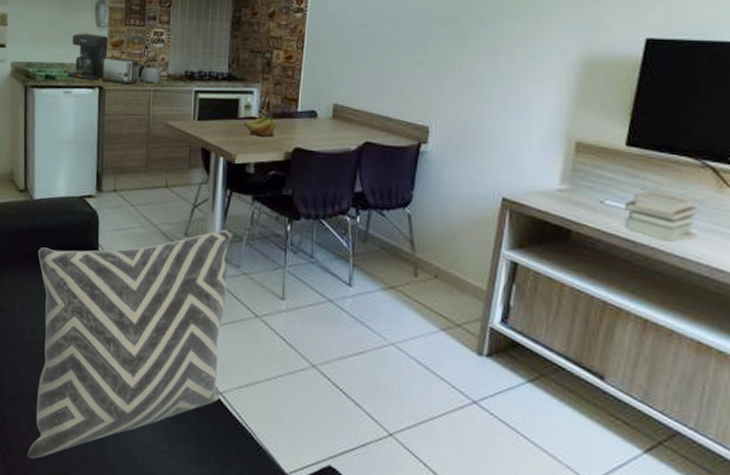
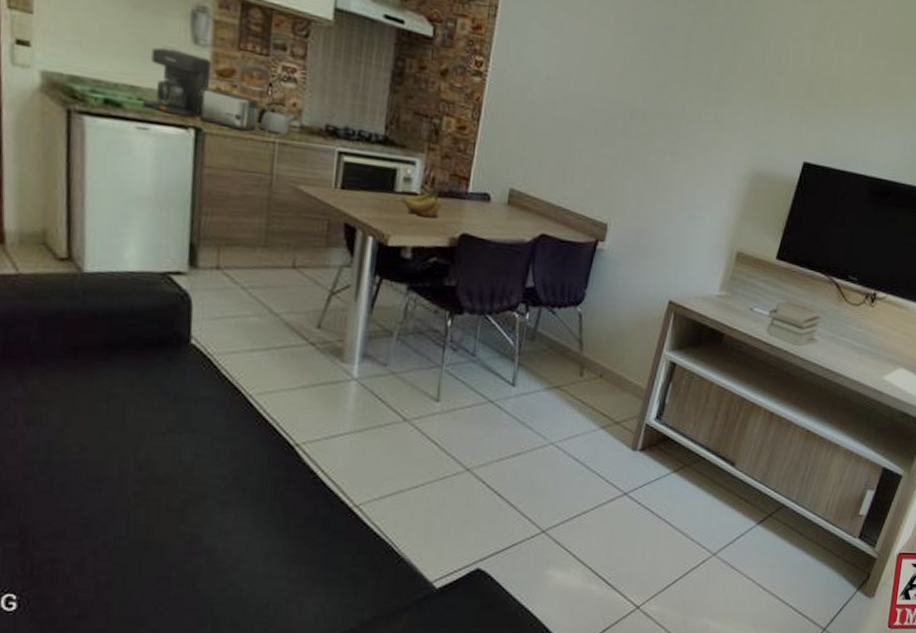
pillow: present [27,228,234,459] -> none [74,320,382,608]

